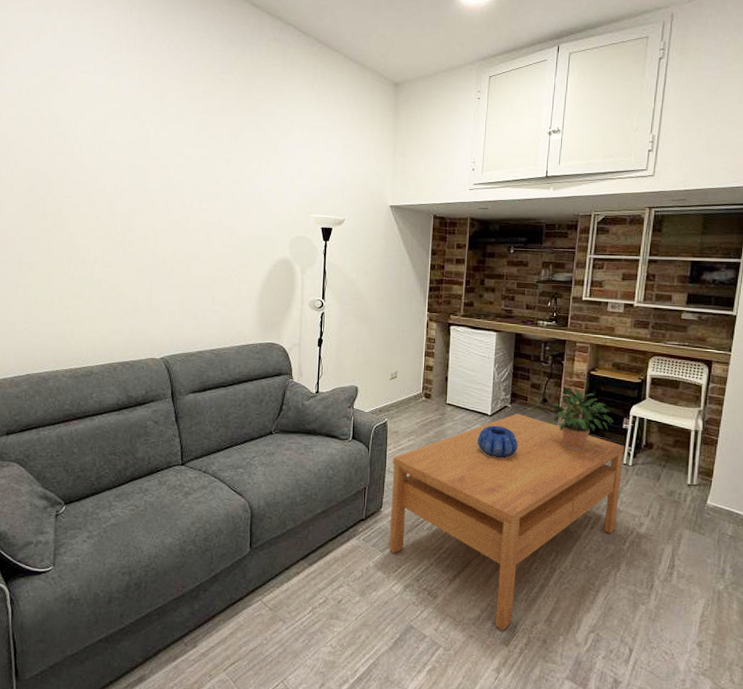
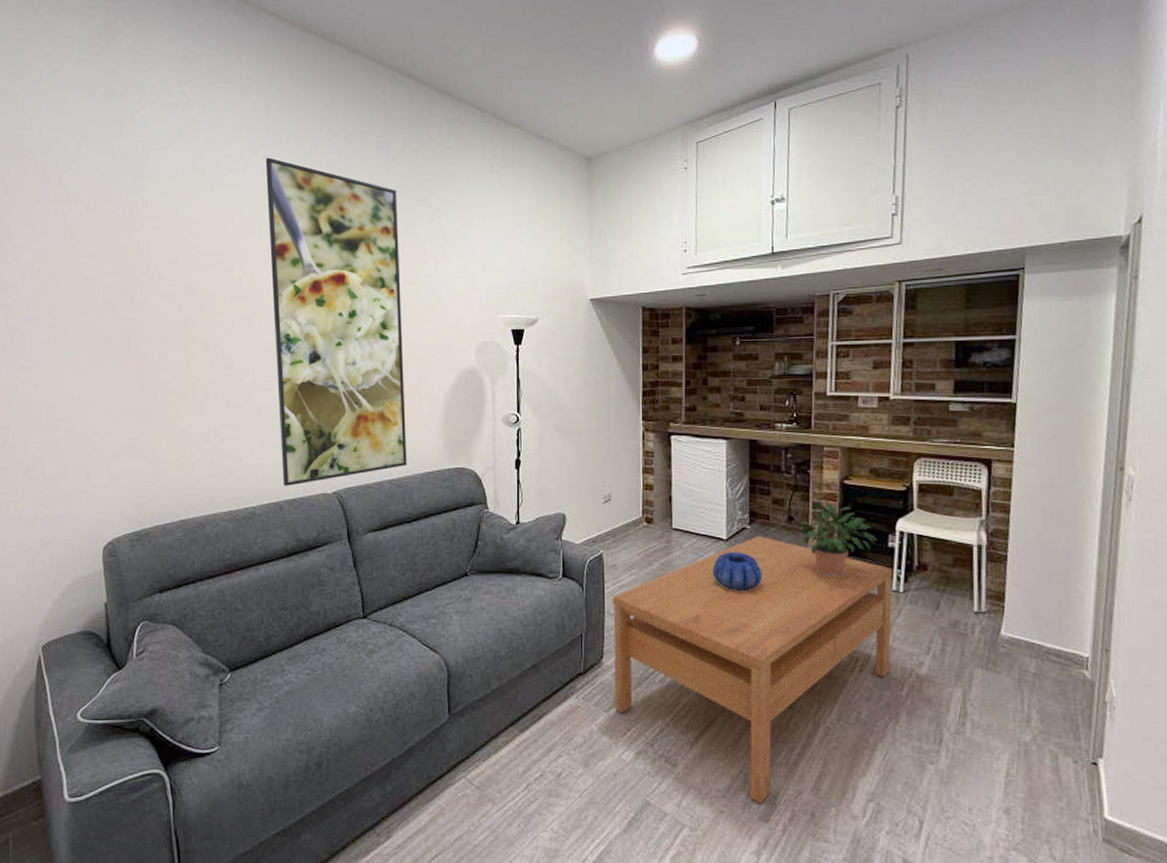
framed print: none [114,62,229,350] -> present [265,157,407,486]

